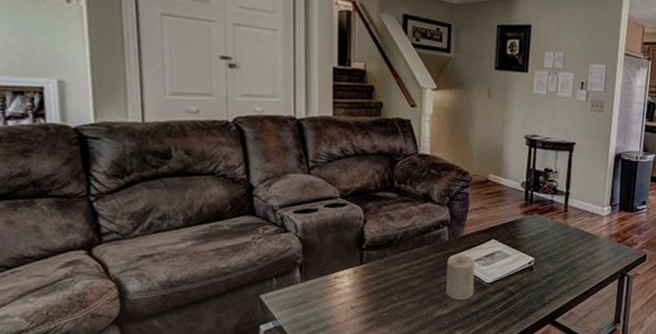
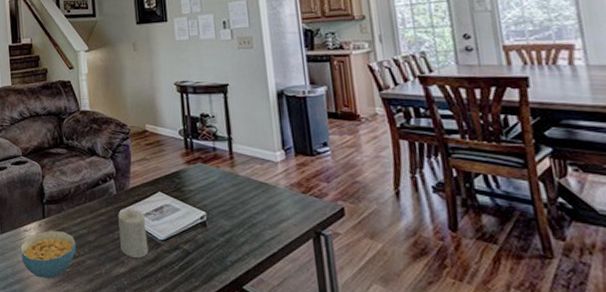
cereal bowl: none [328,276,397,324] -> present [20,230,77,279]

